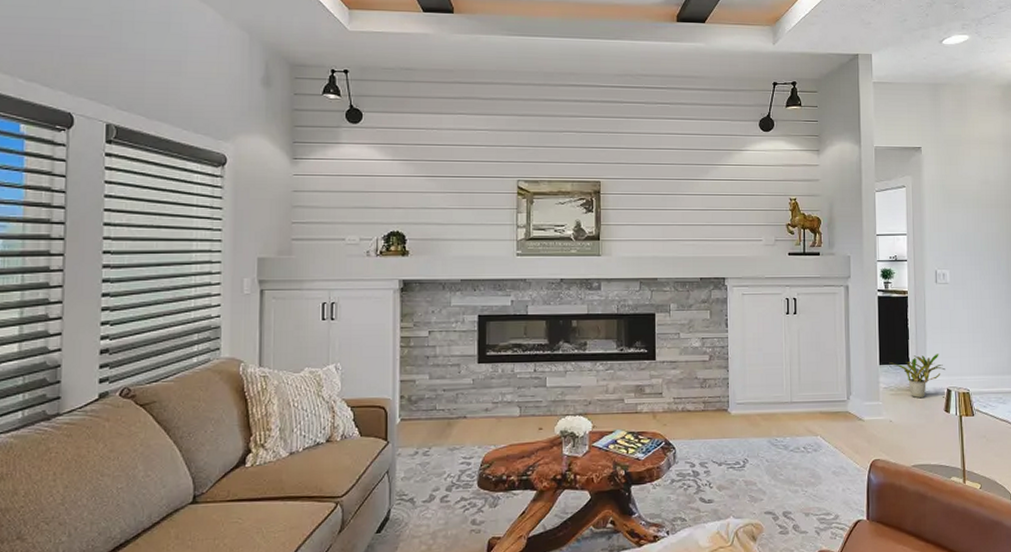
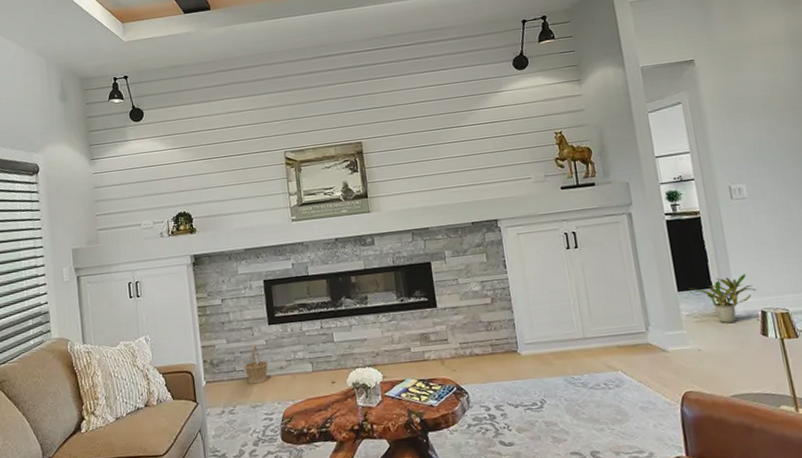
basket: none [445,383,472,425] -> present [243,344,268,384]

